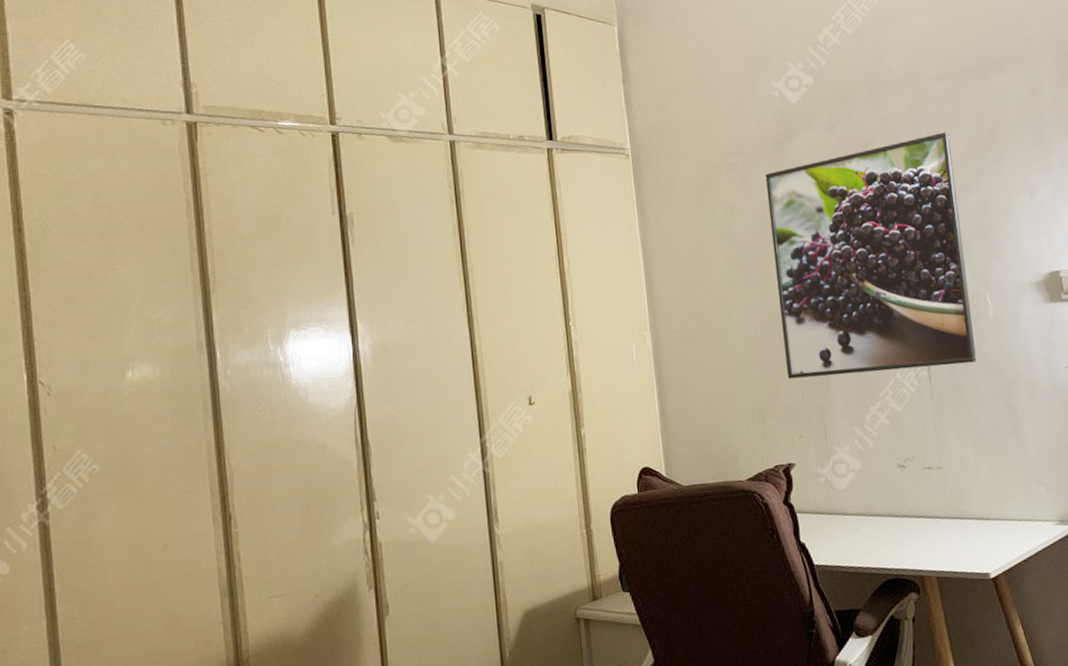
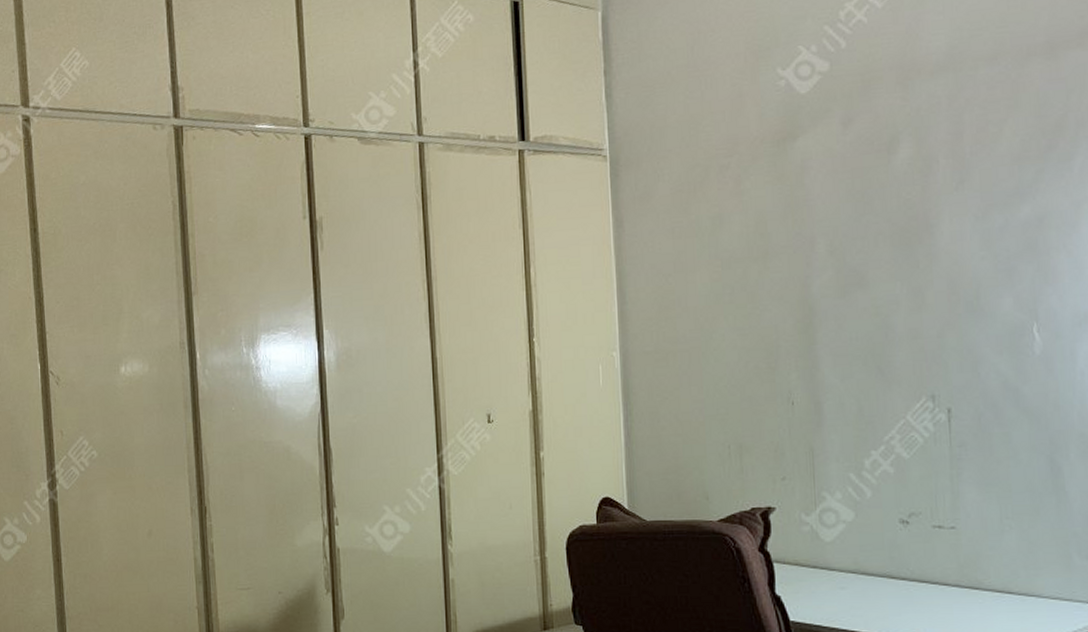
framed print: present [765,131,977,379] -> none [762,125,1013,413]

